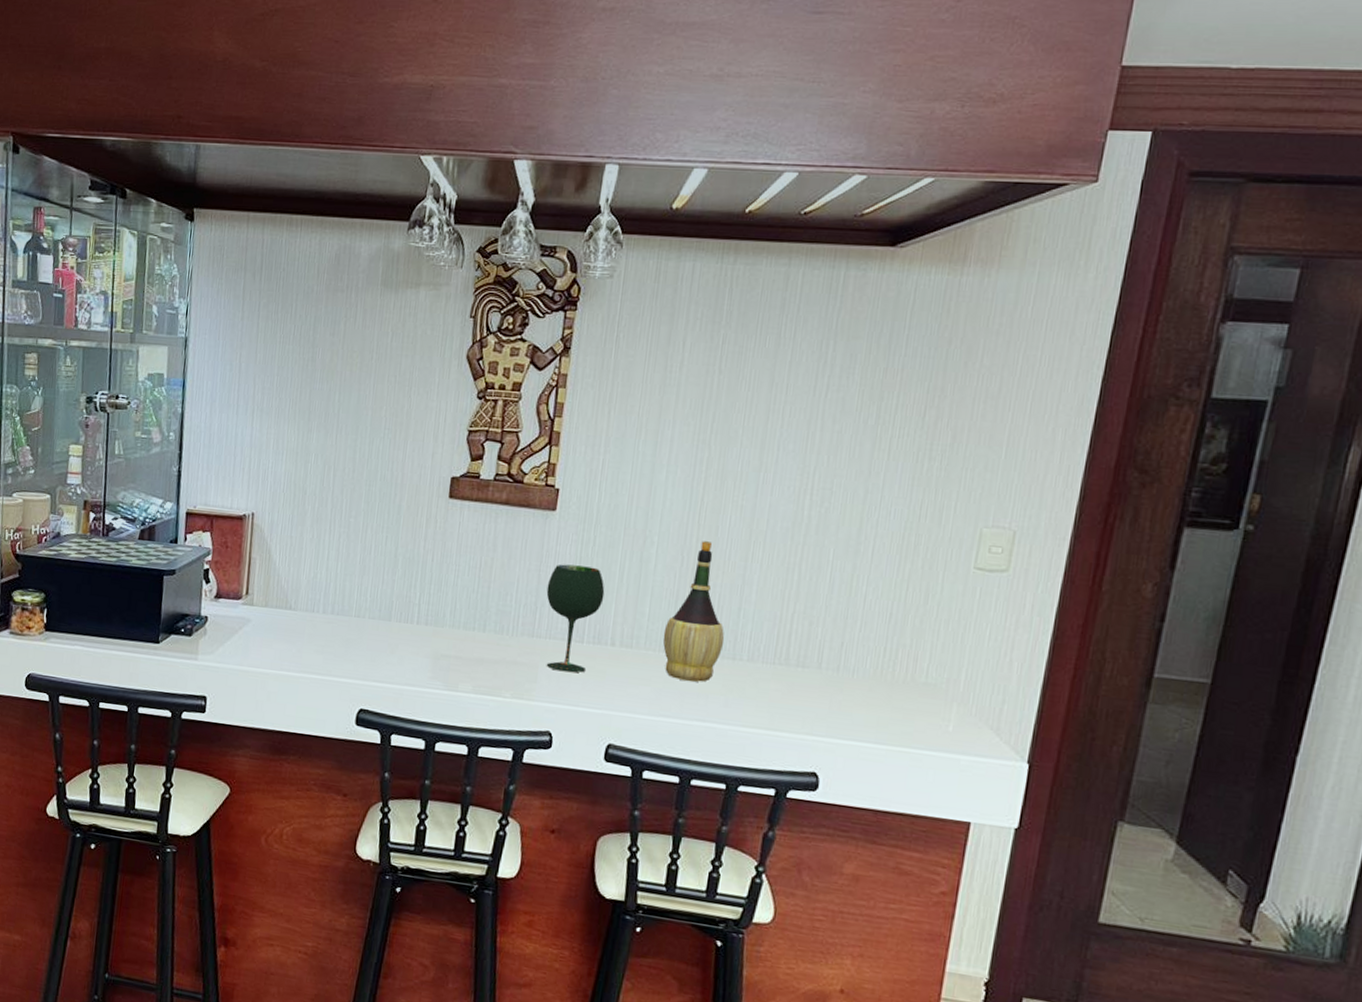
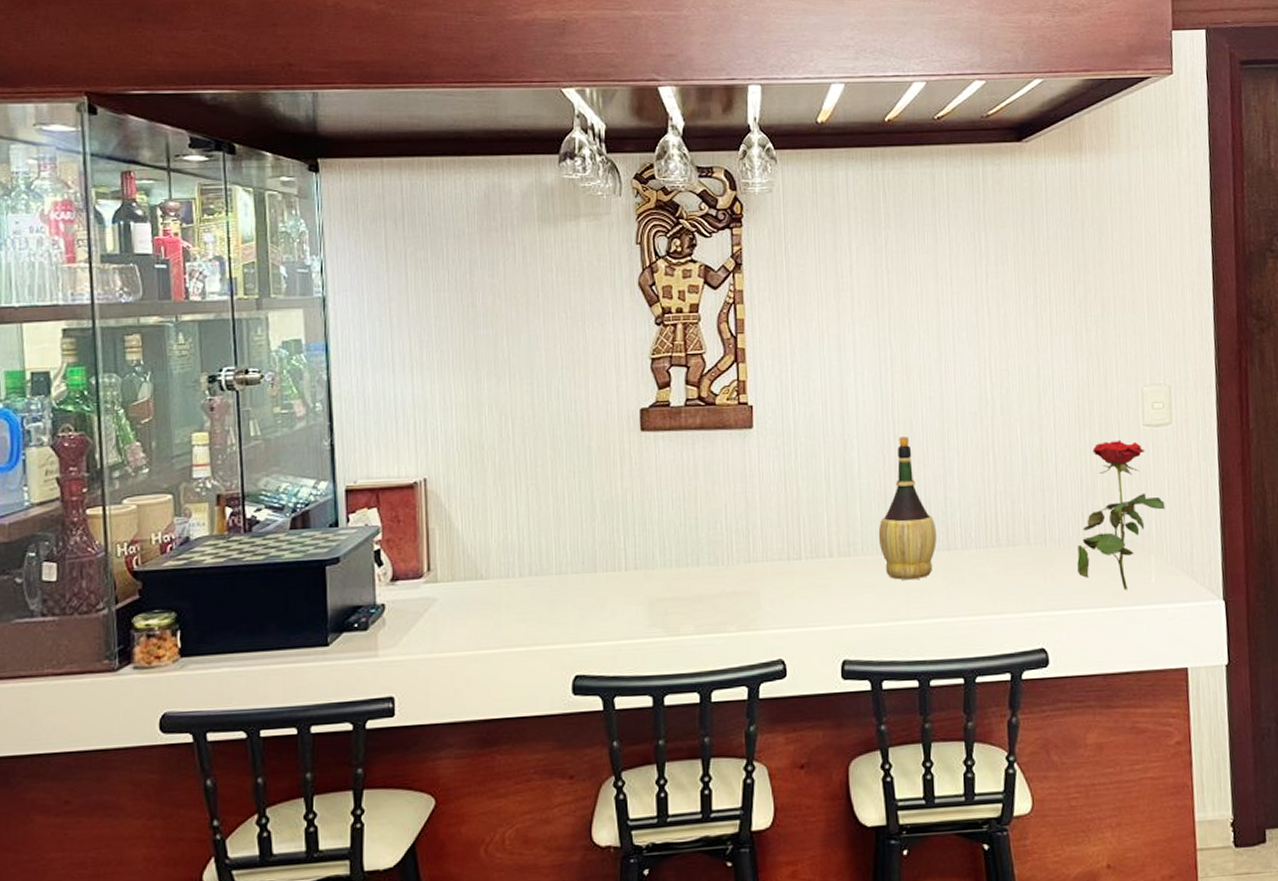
wine glass: present [546,564,605,673] -> none [756,480,815,594]
flower: none [868,578,982,733] -> present [1077,439,1165,590]

